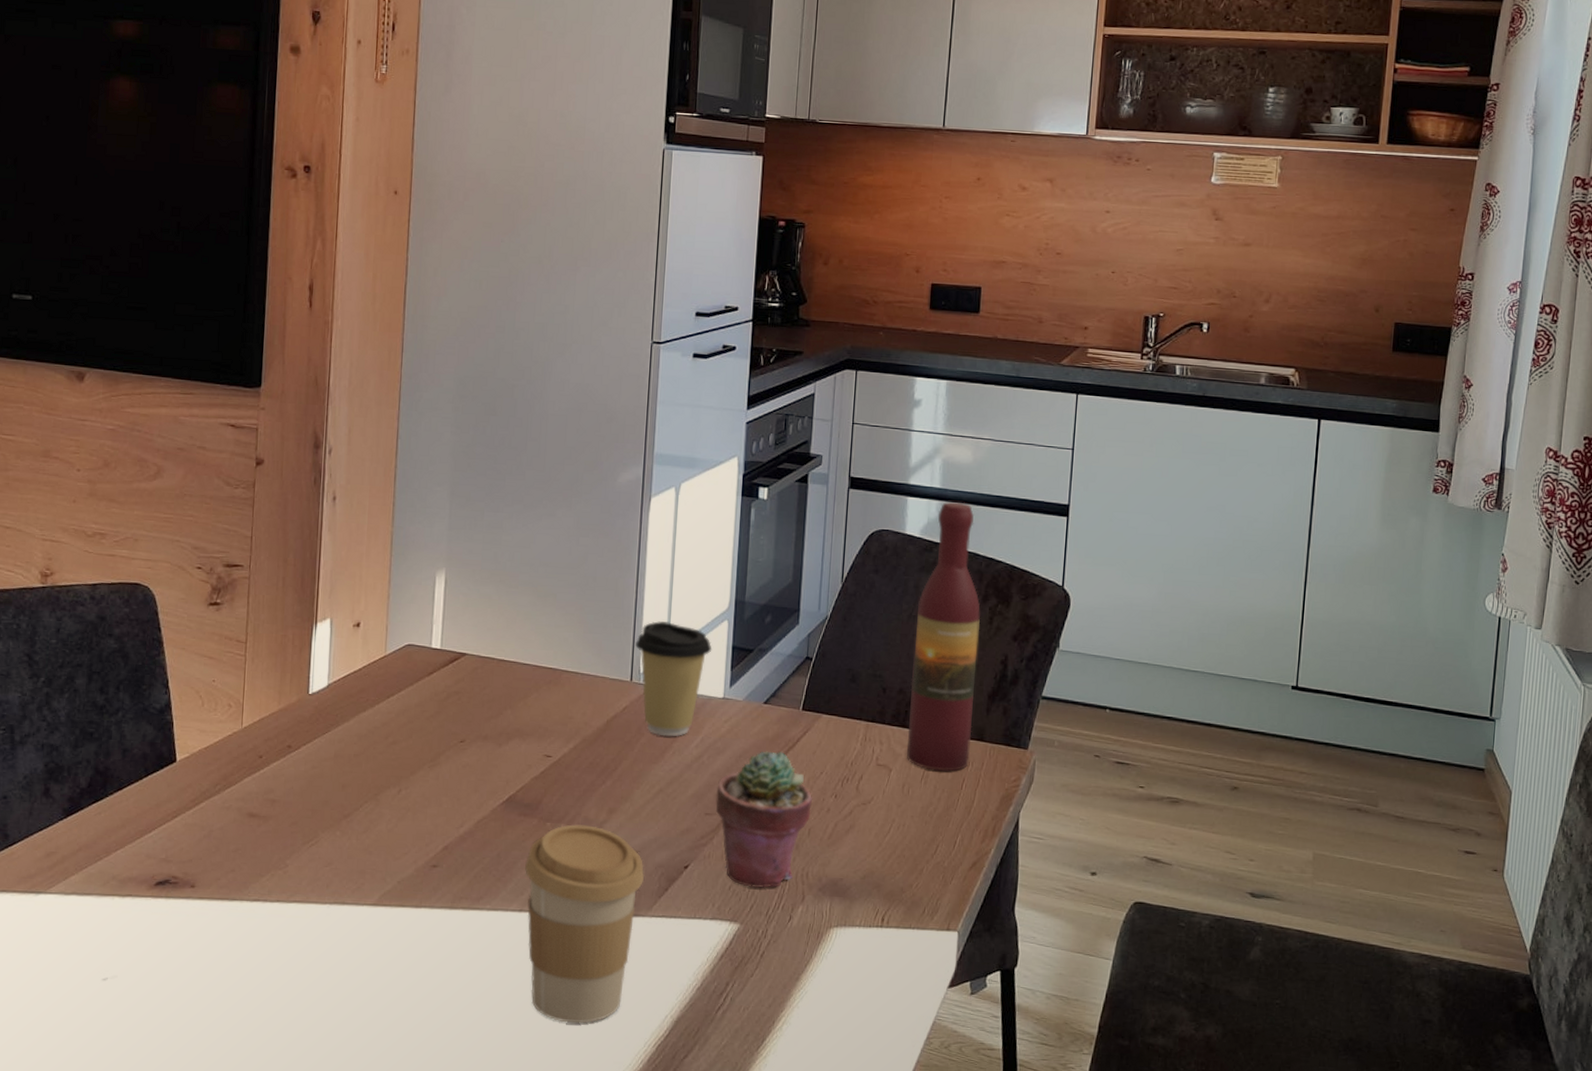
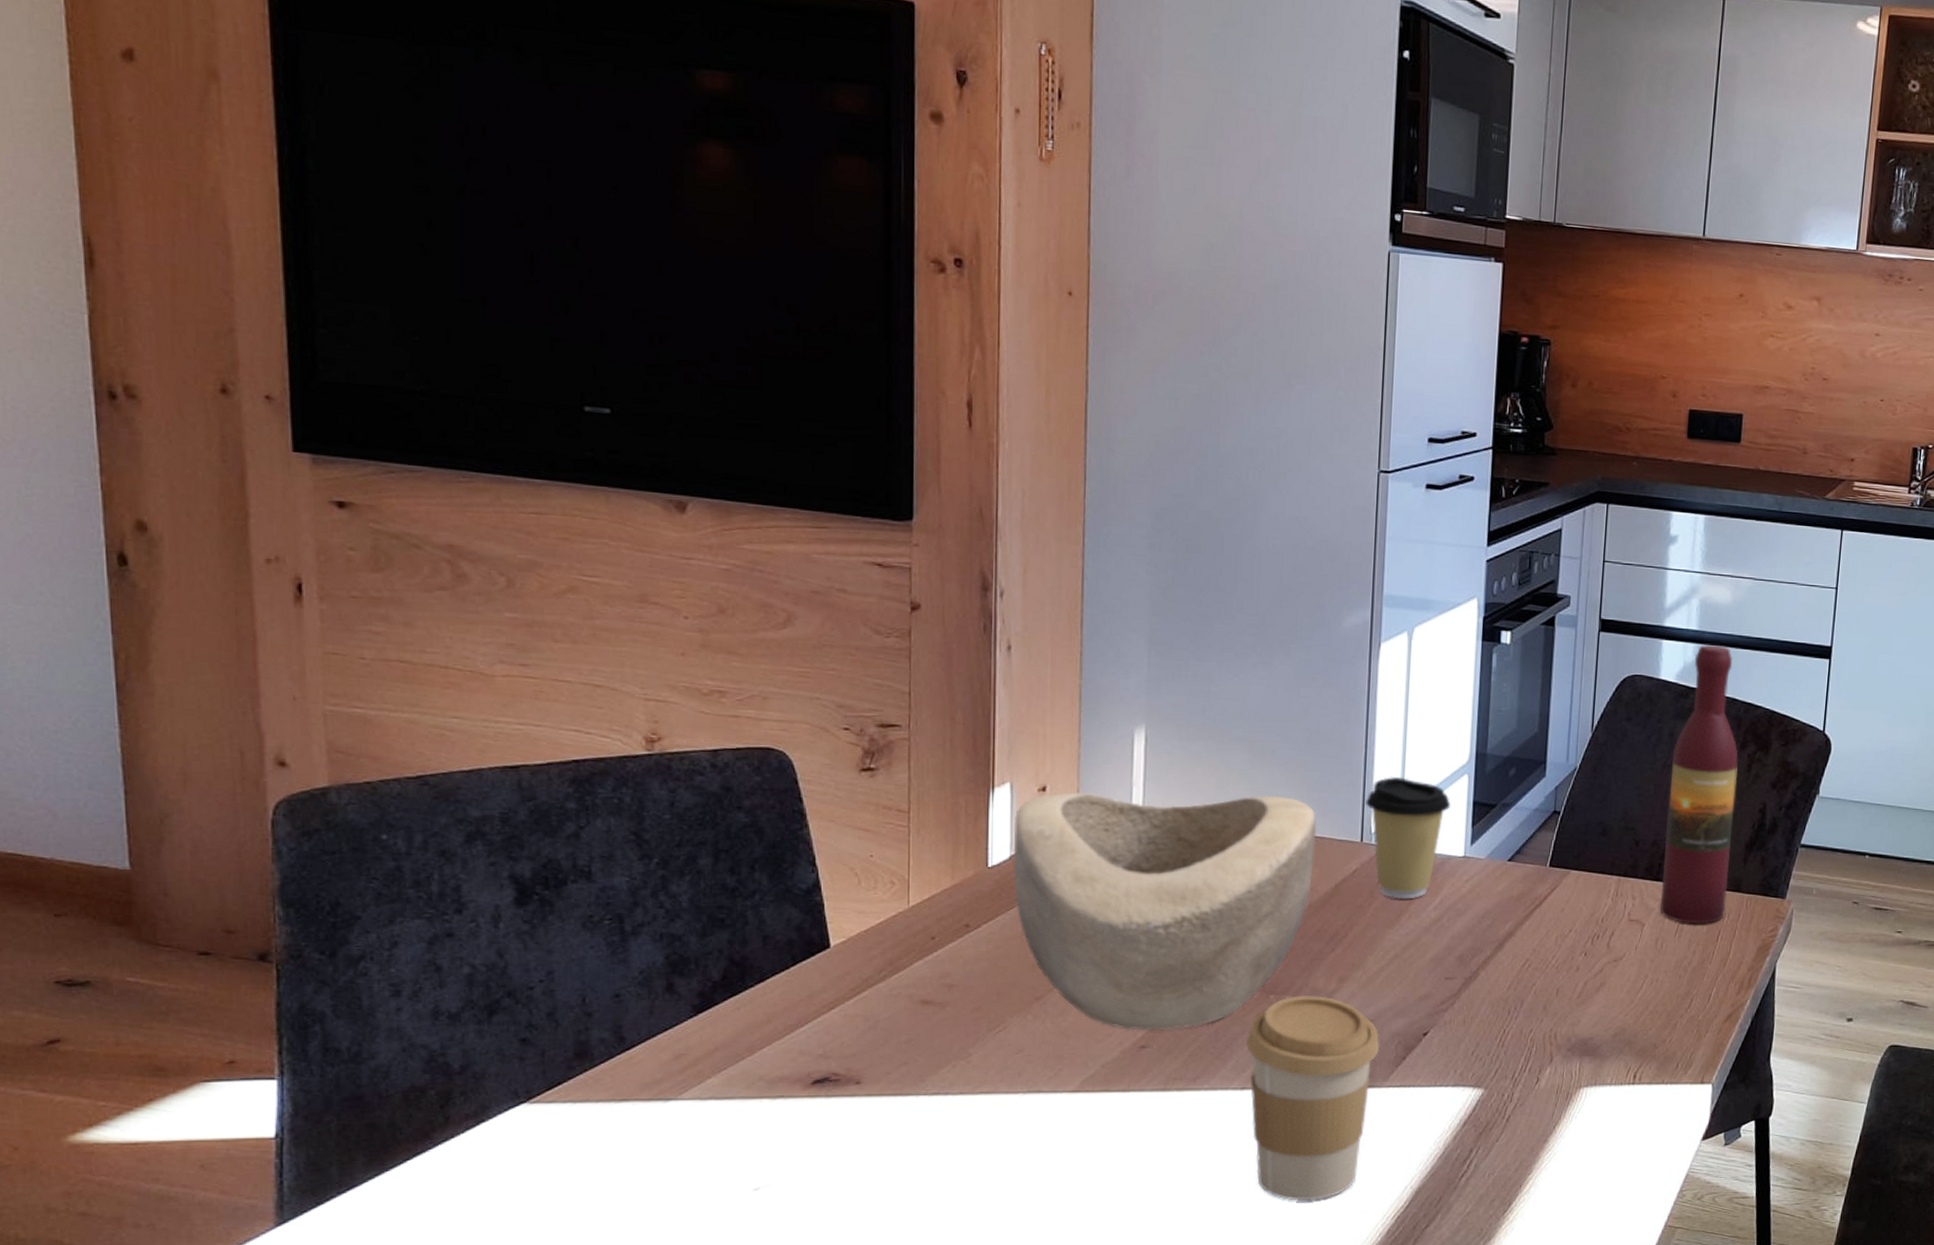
decorative bowl: none [329,628,592,852] -> present [1012,792,1317,1031]
potted succulent: present [715,751,812,889] -> none [1456,910,1560,1052]

